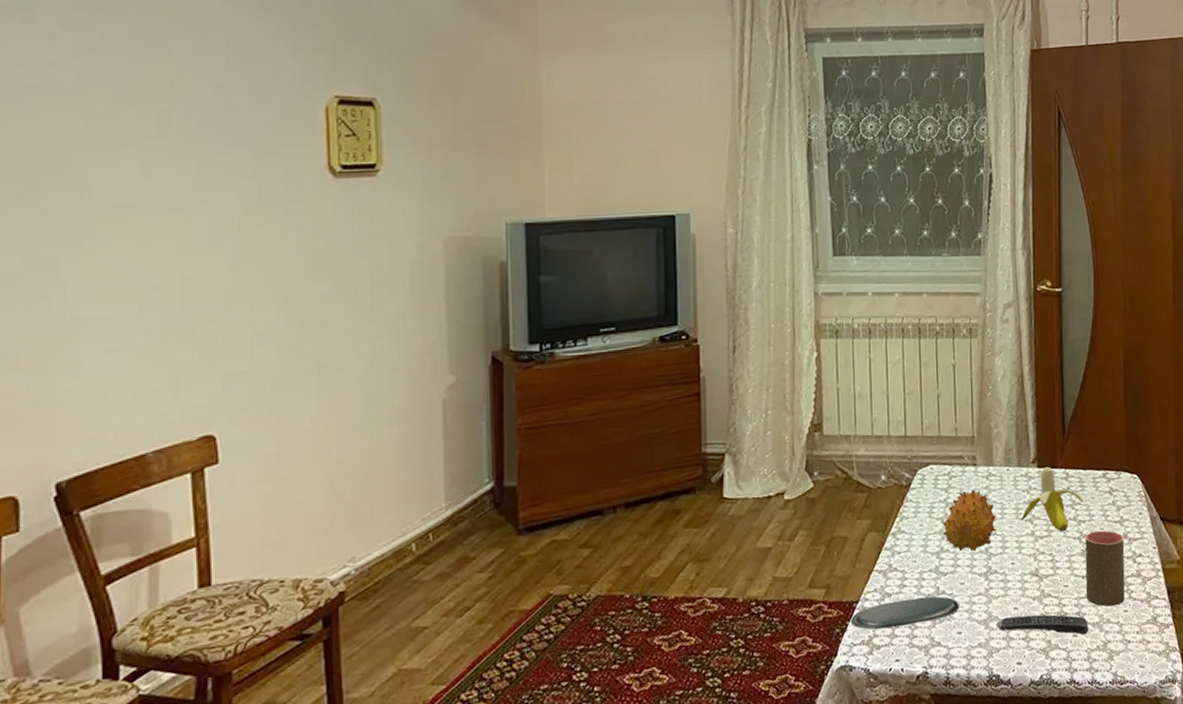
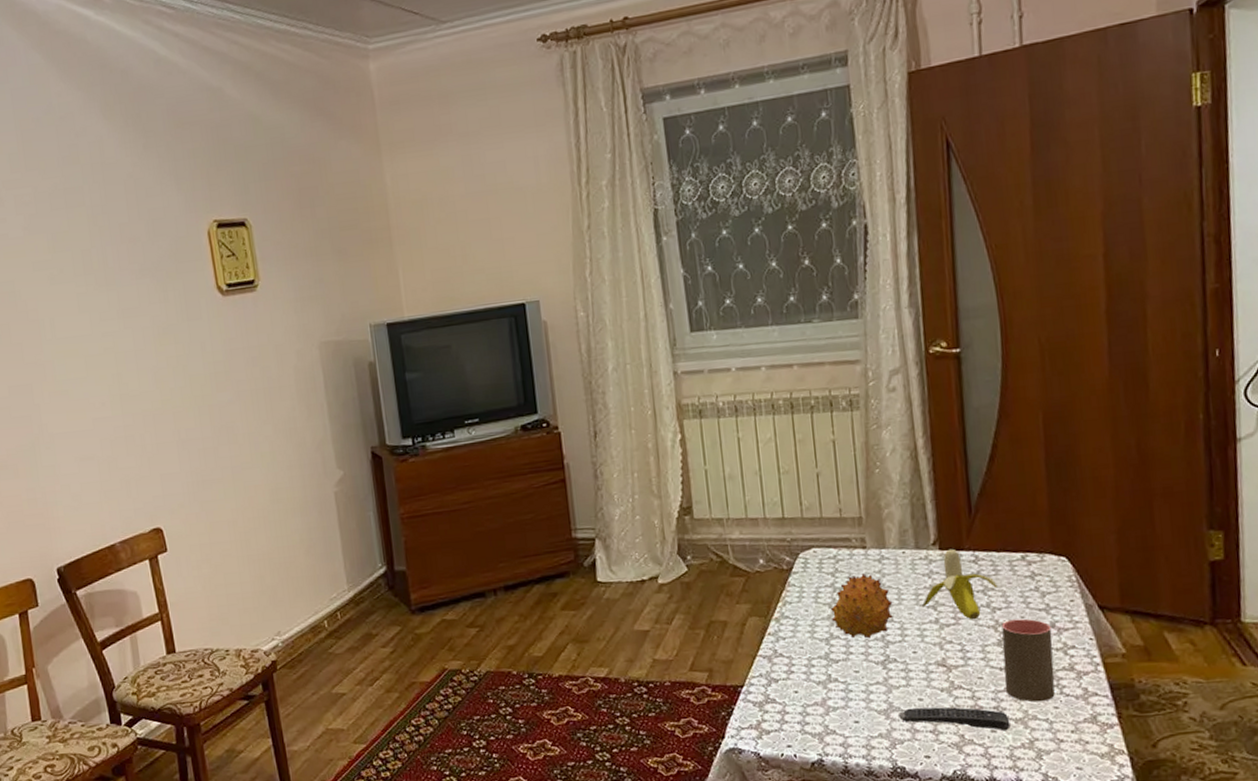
oval tray: present [850,596,959,630] -> none [736,683,855,715]

